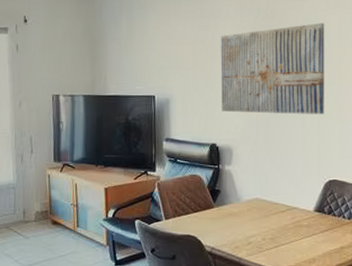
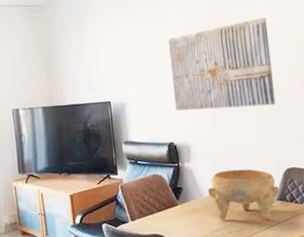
decorative bowl: none [246,176,318,230] -> present [208,169,279,220]

